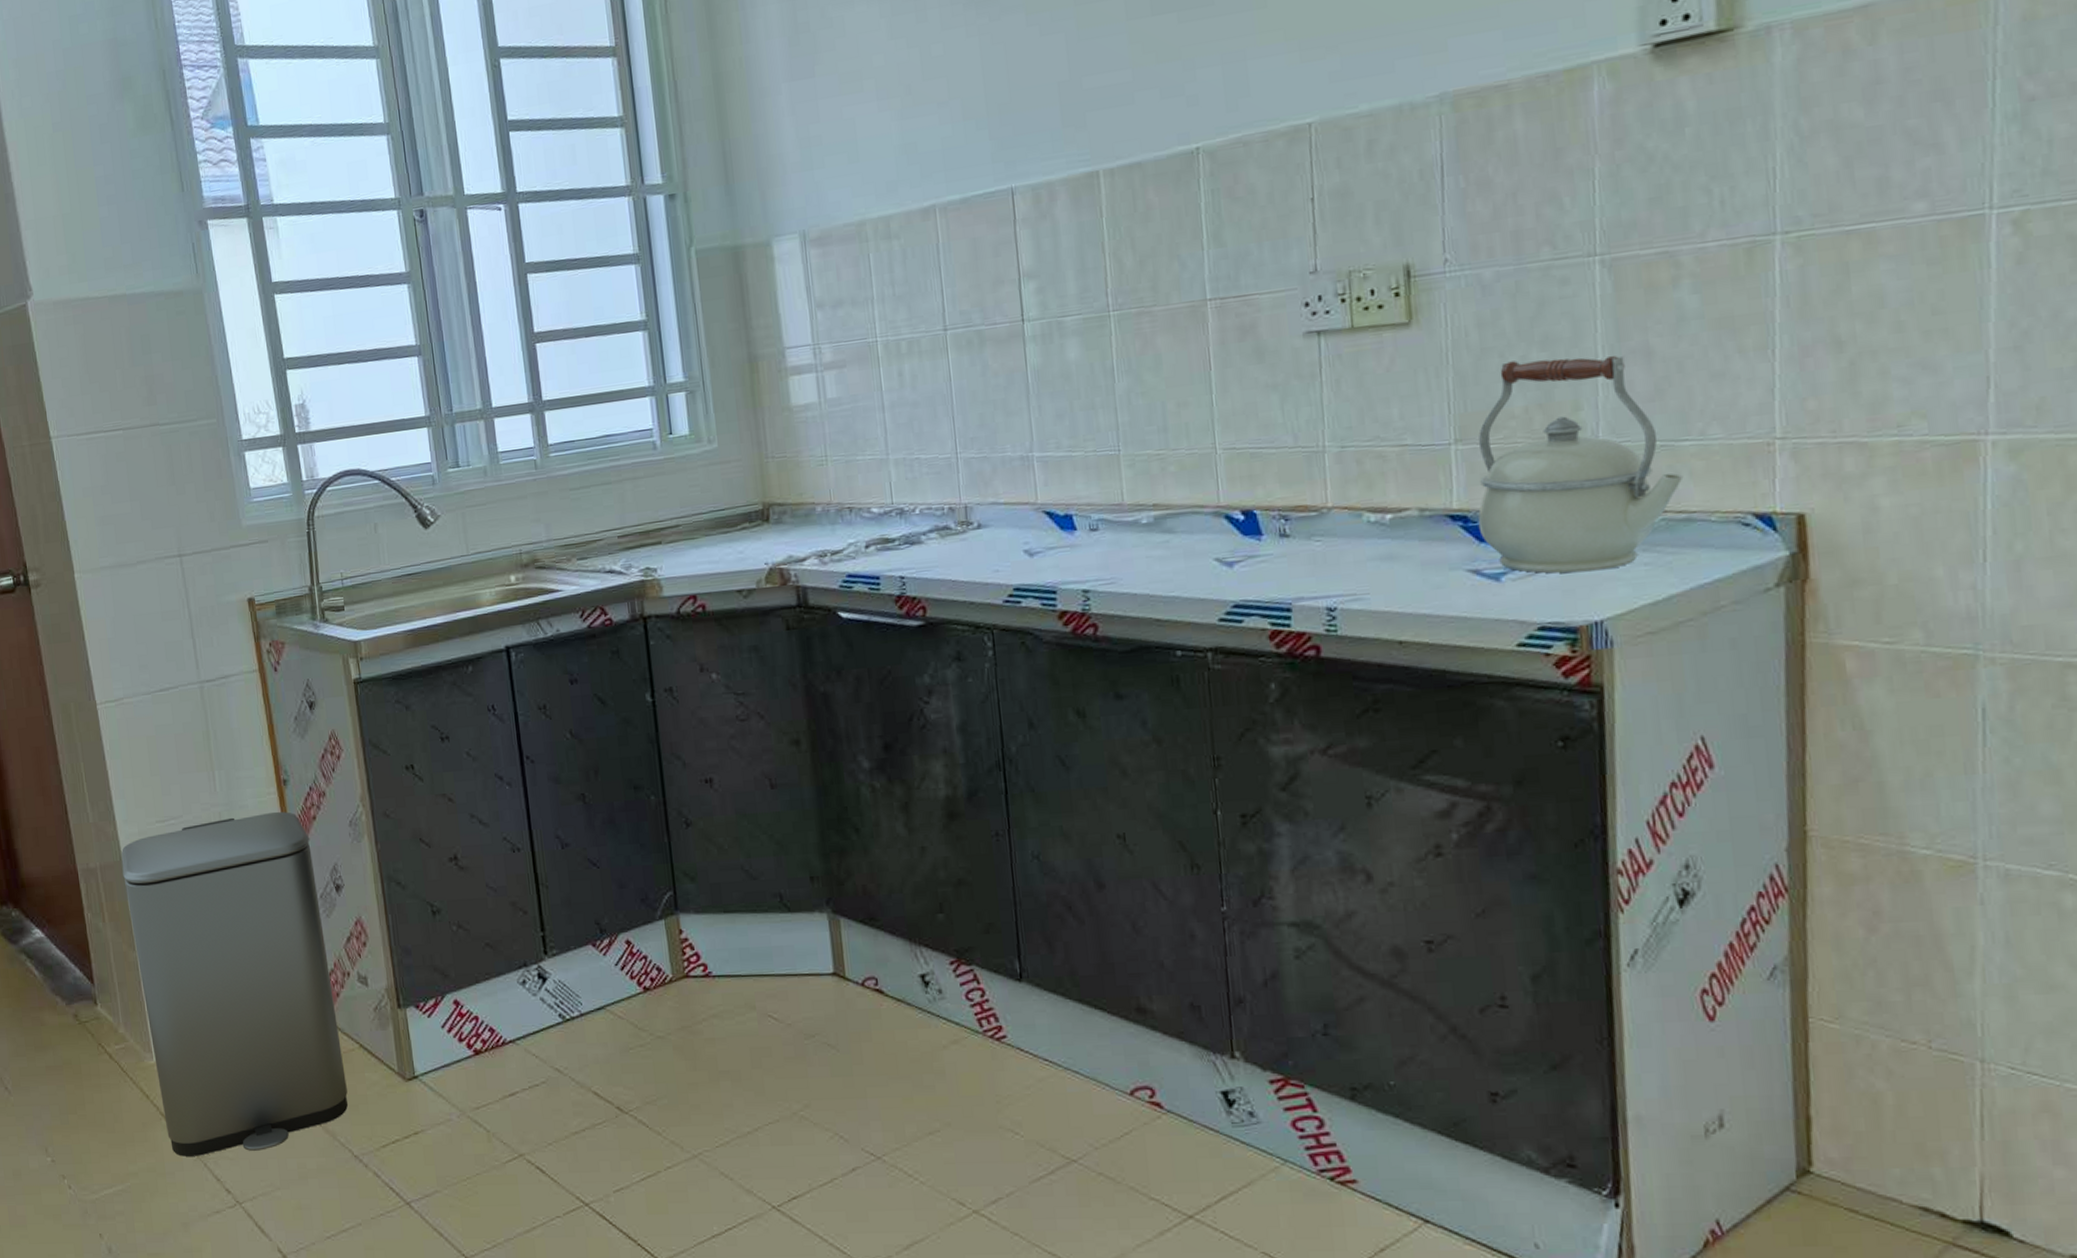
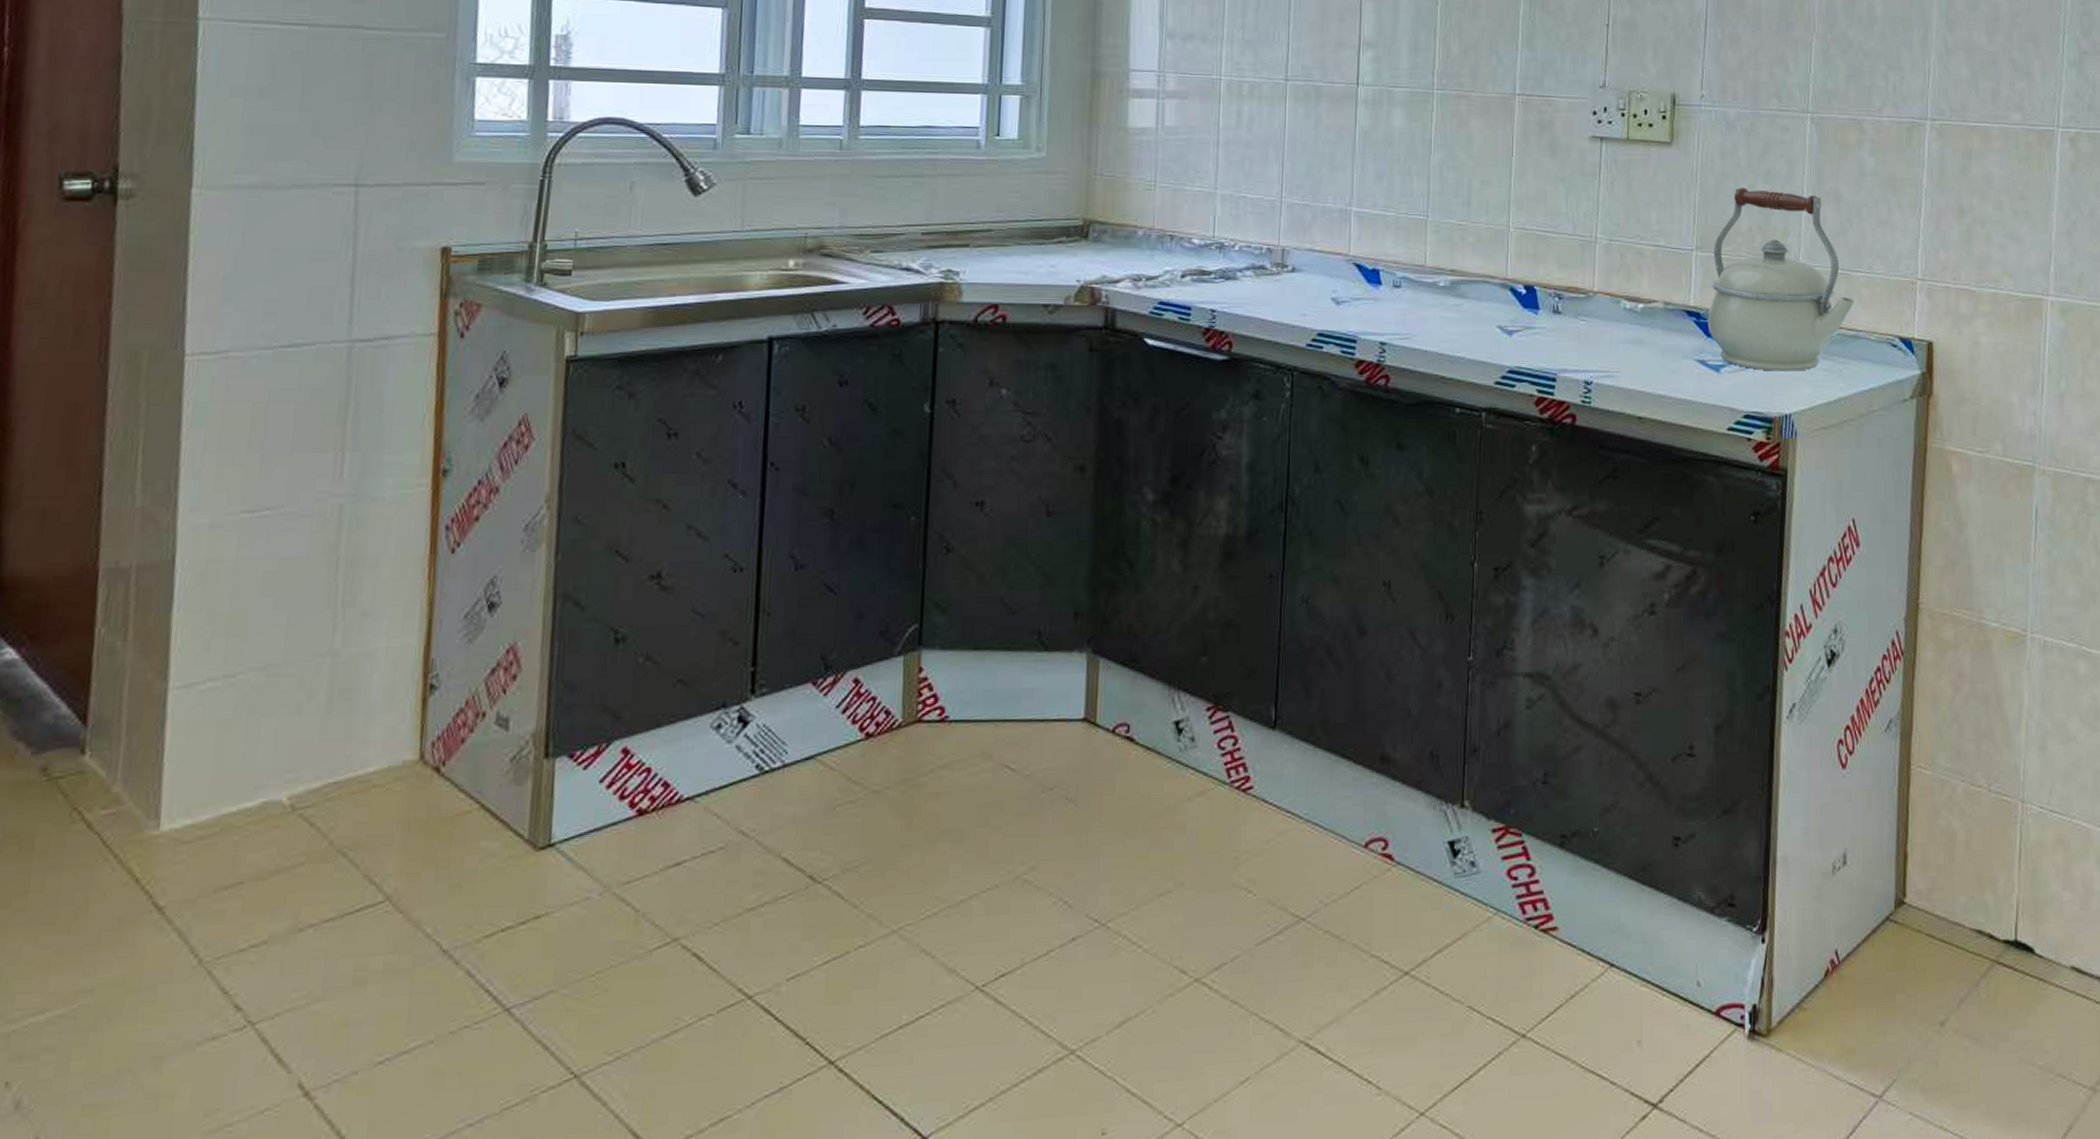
pedal bin: present [121,811,348,1157] -> none [157,508,466,963]

